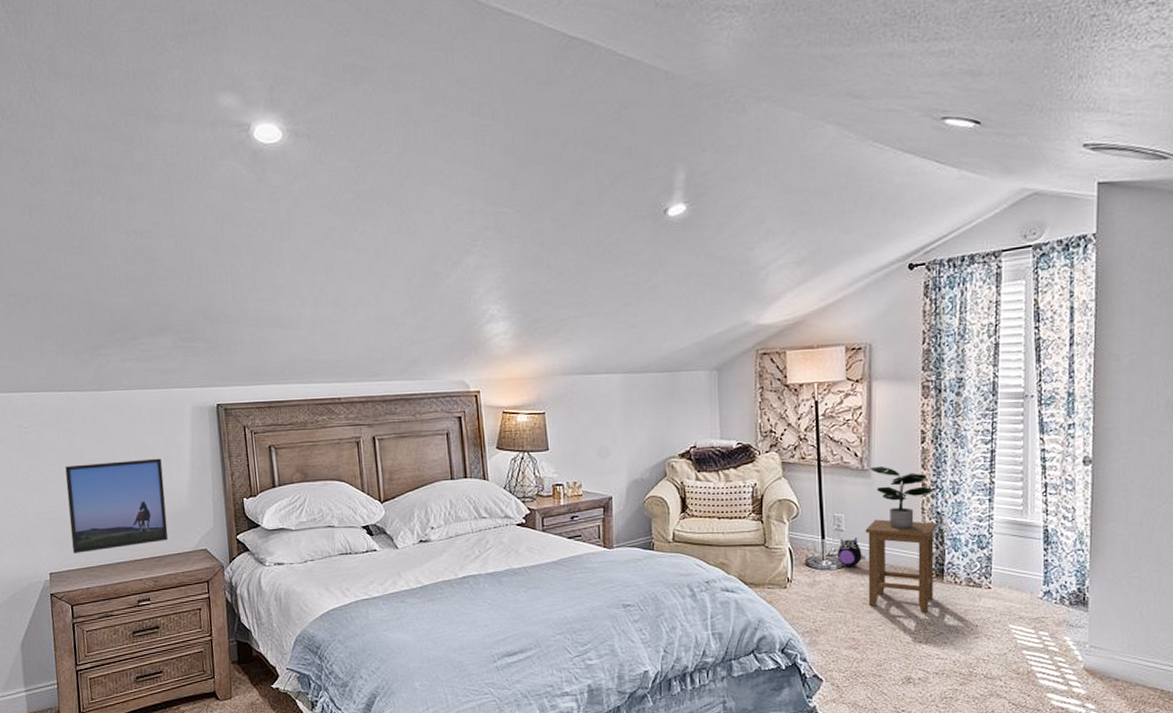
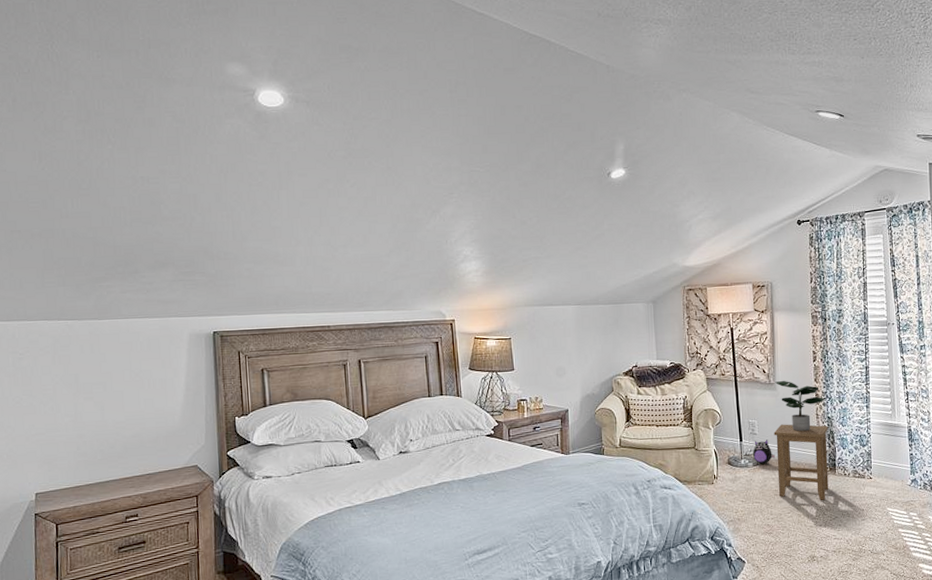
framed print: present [65,458,169,553] -> none [58,381,160,473]

